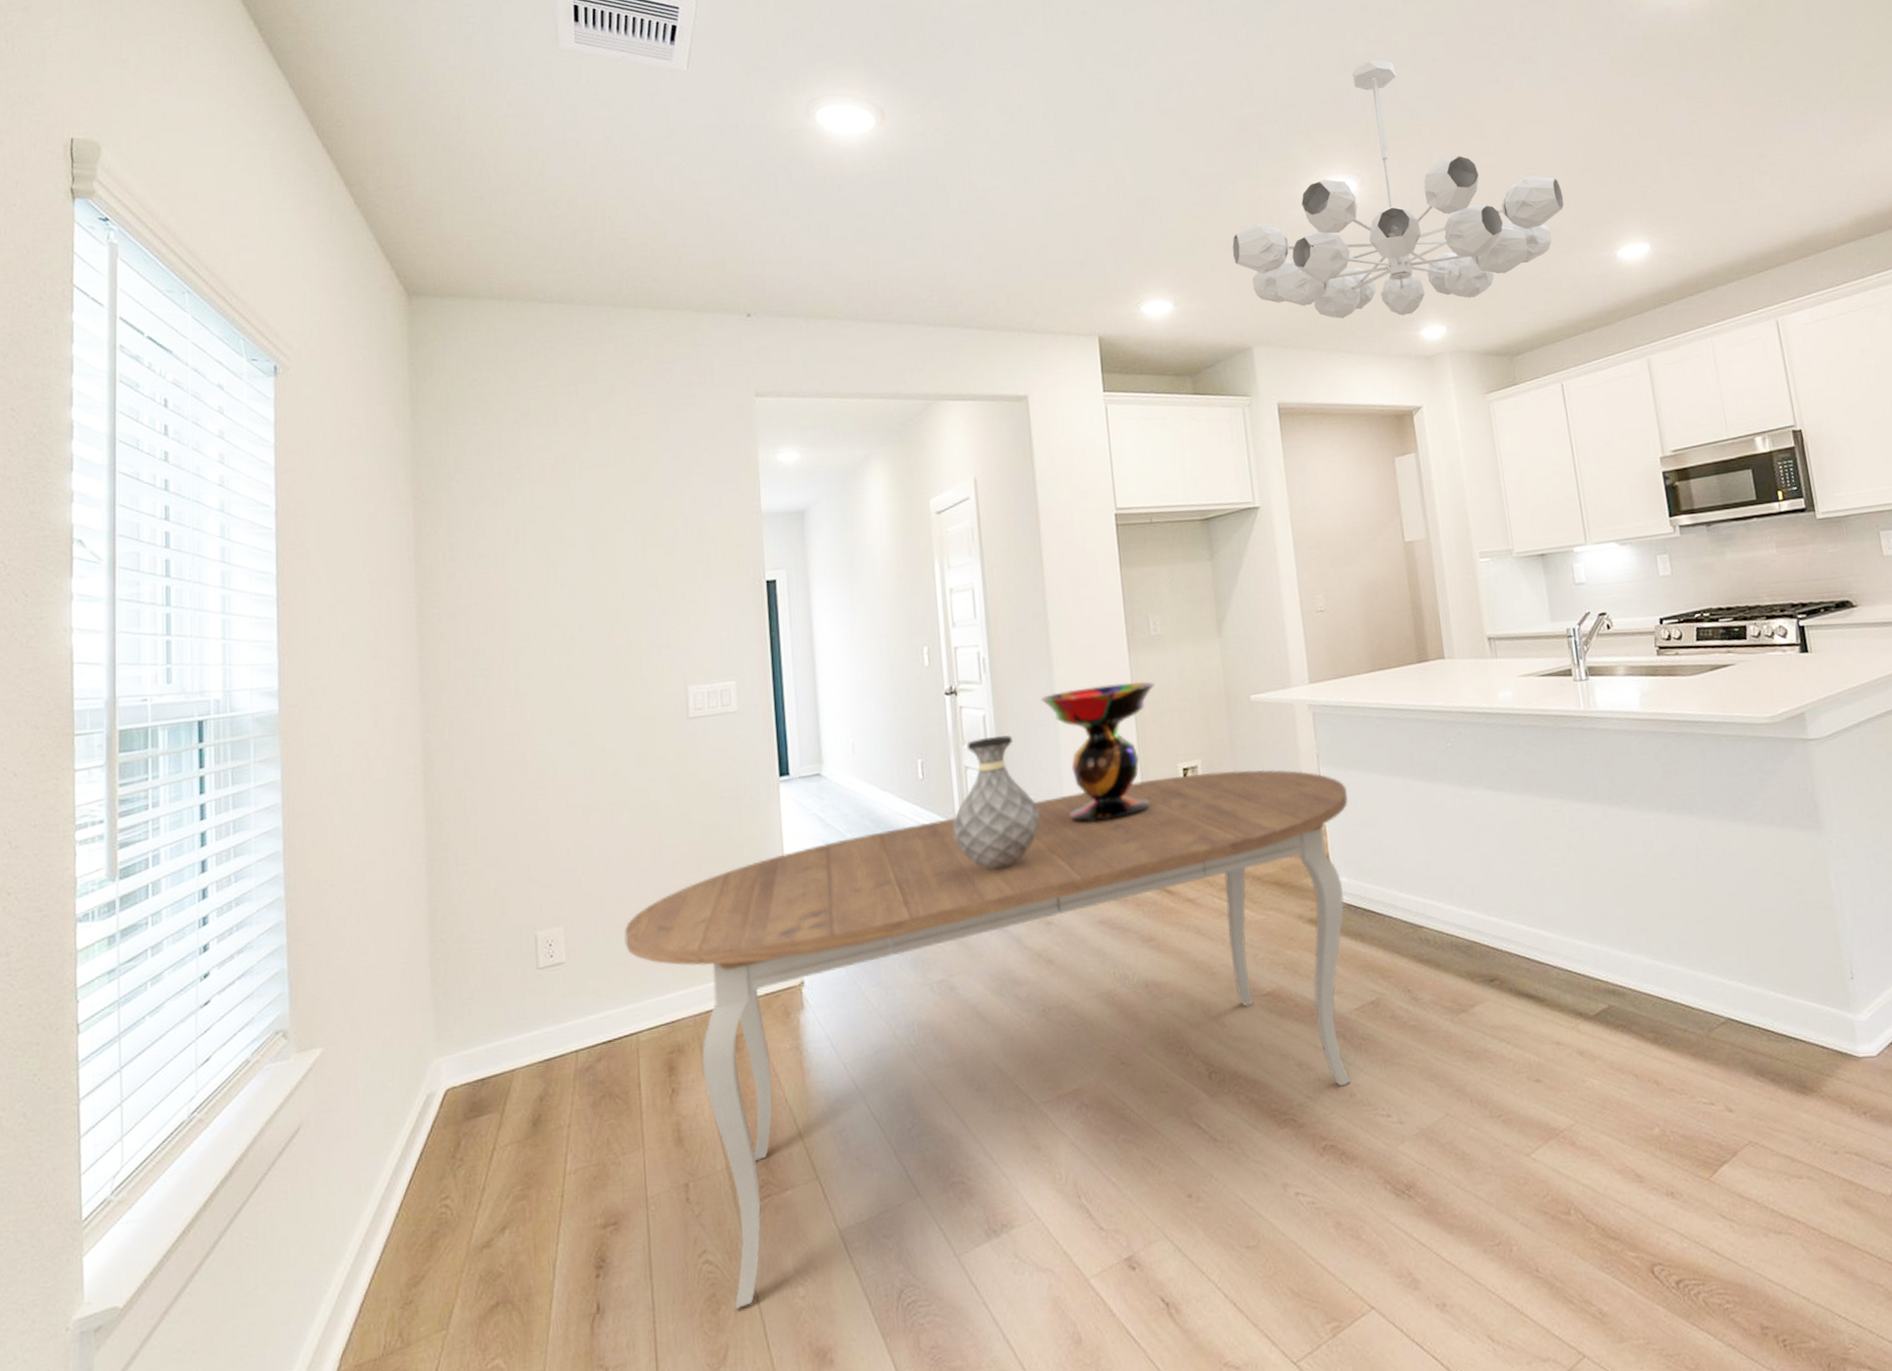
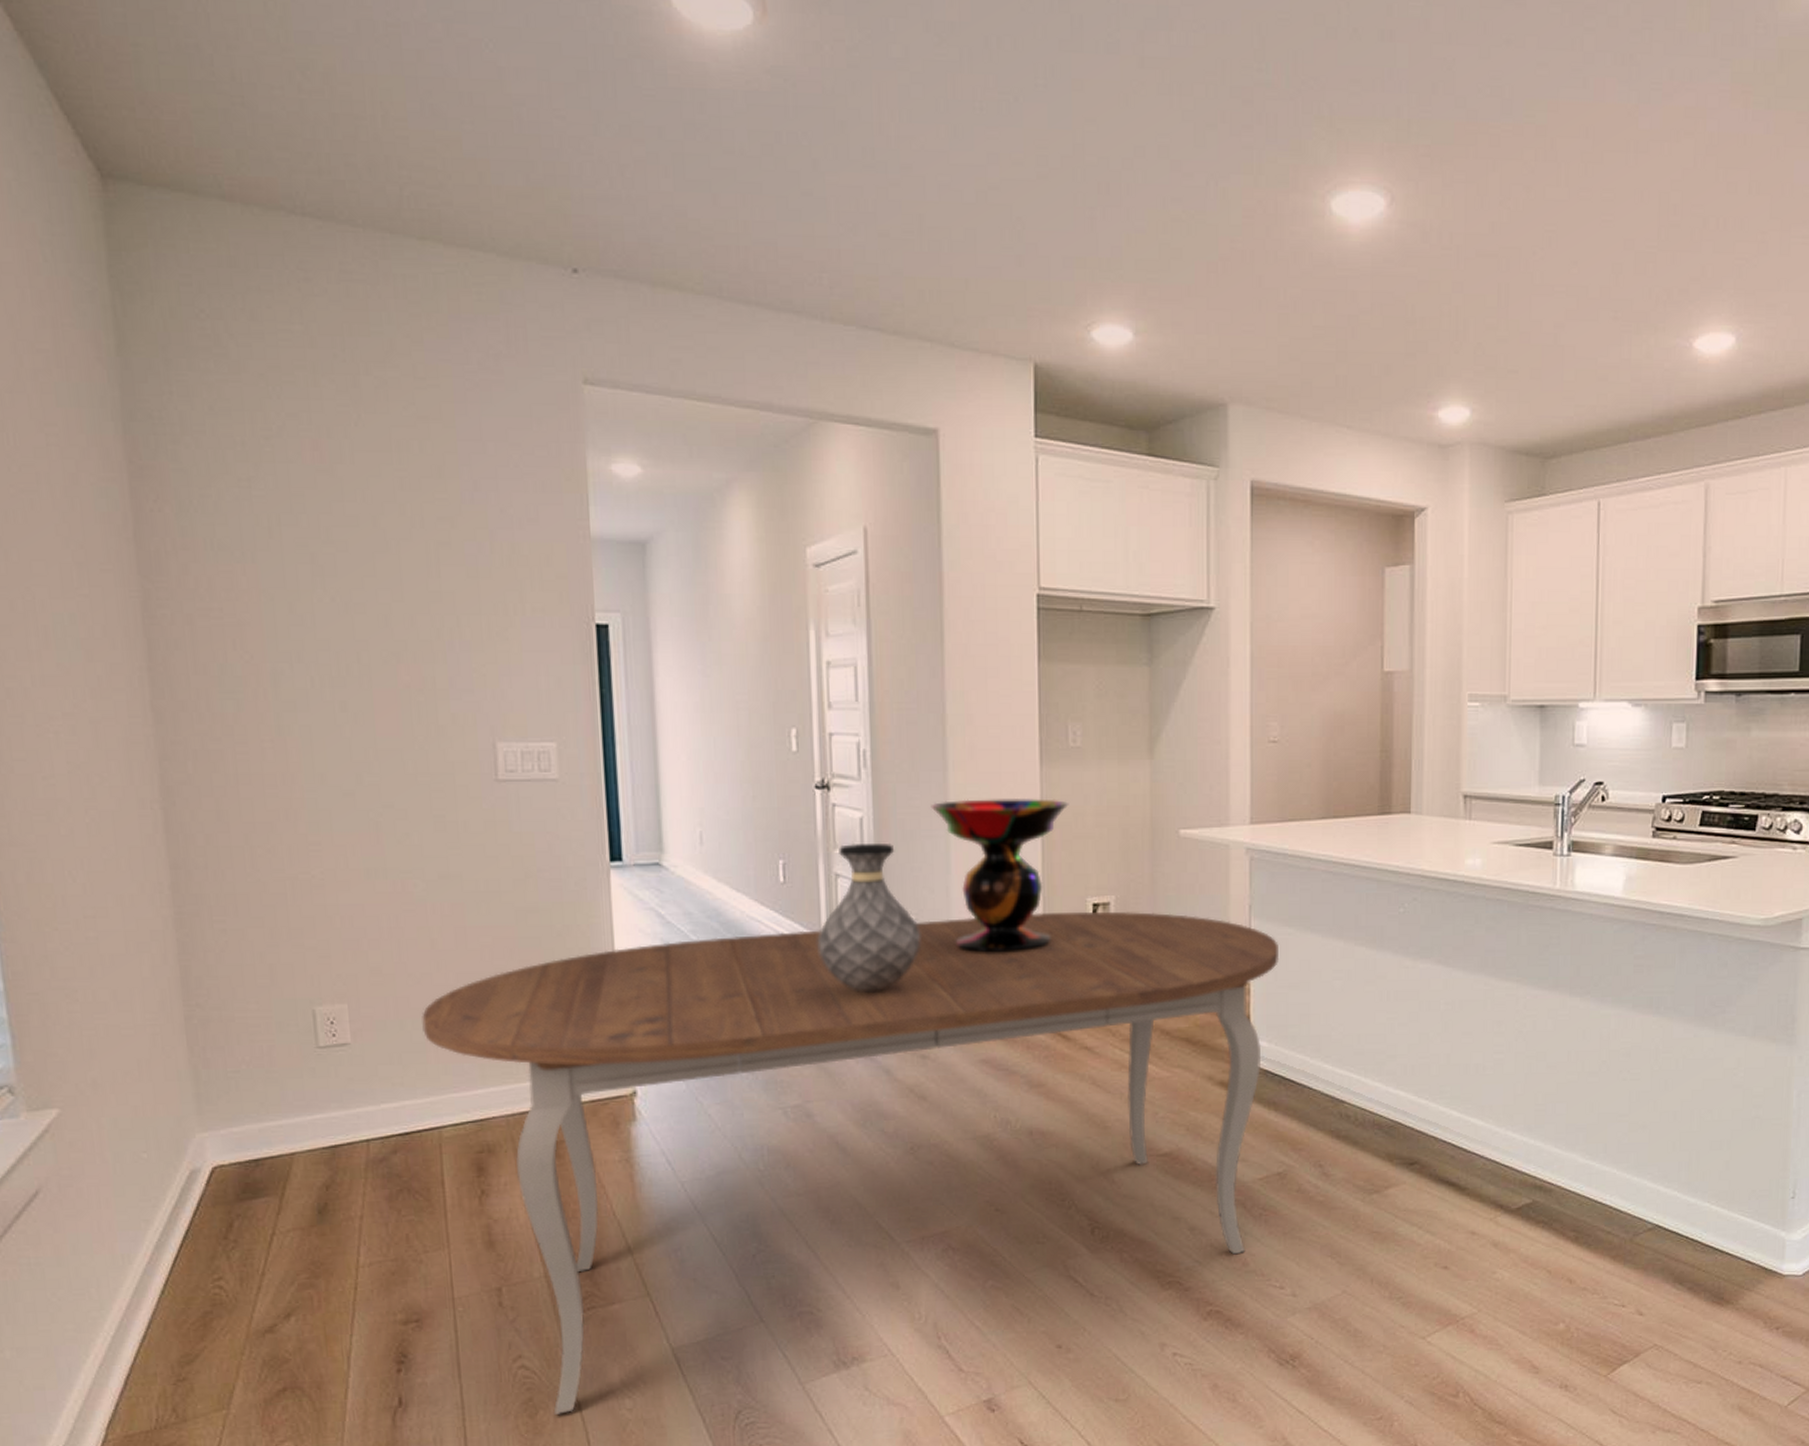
chandelier: present [1232,60,1564,319] -> none [1215,29,1641,389]

